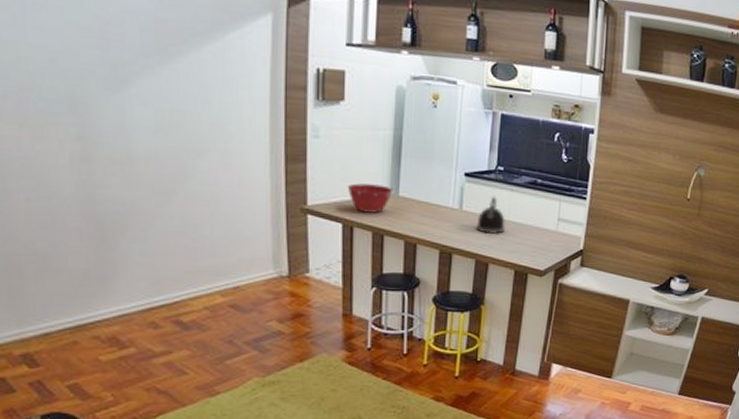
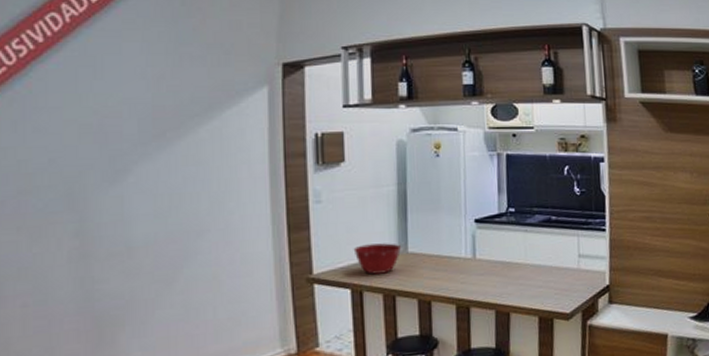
kettle: present [476,196,505,235] -> none [492,239,523,281]

